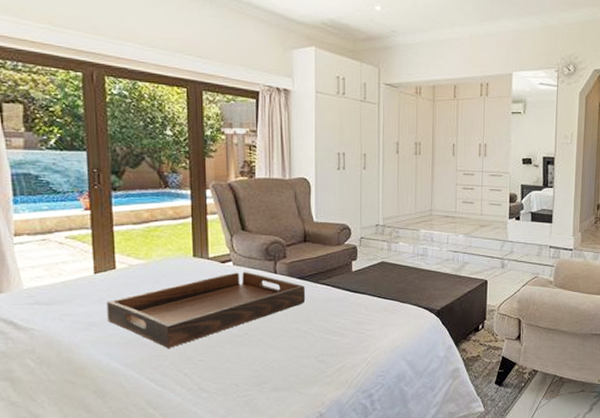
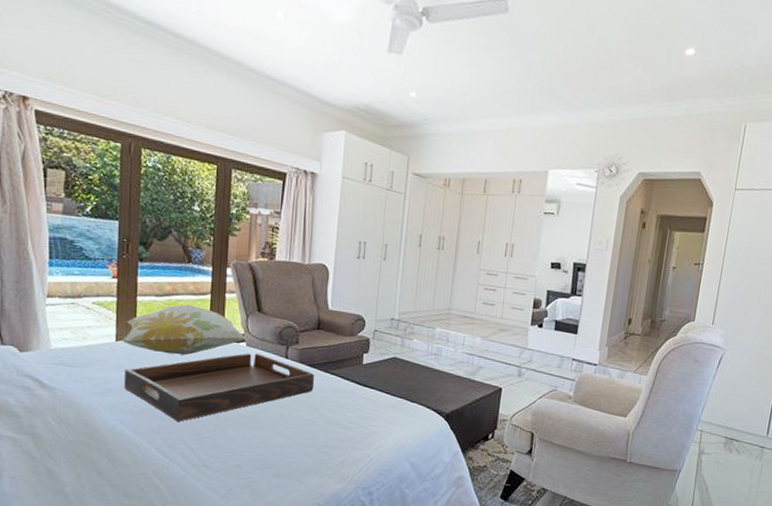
decorative pillow: none [100,230,234,281] -> present [121,304,248,356]

